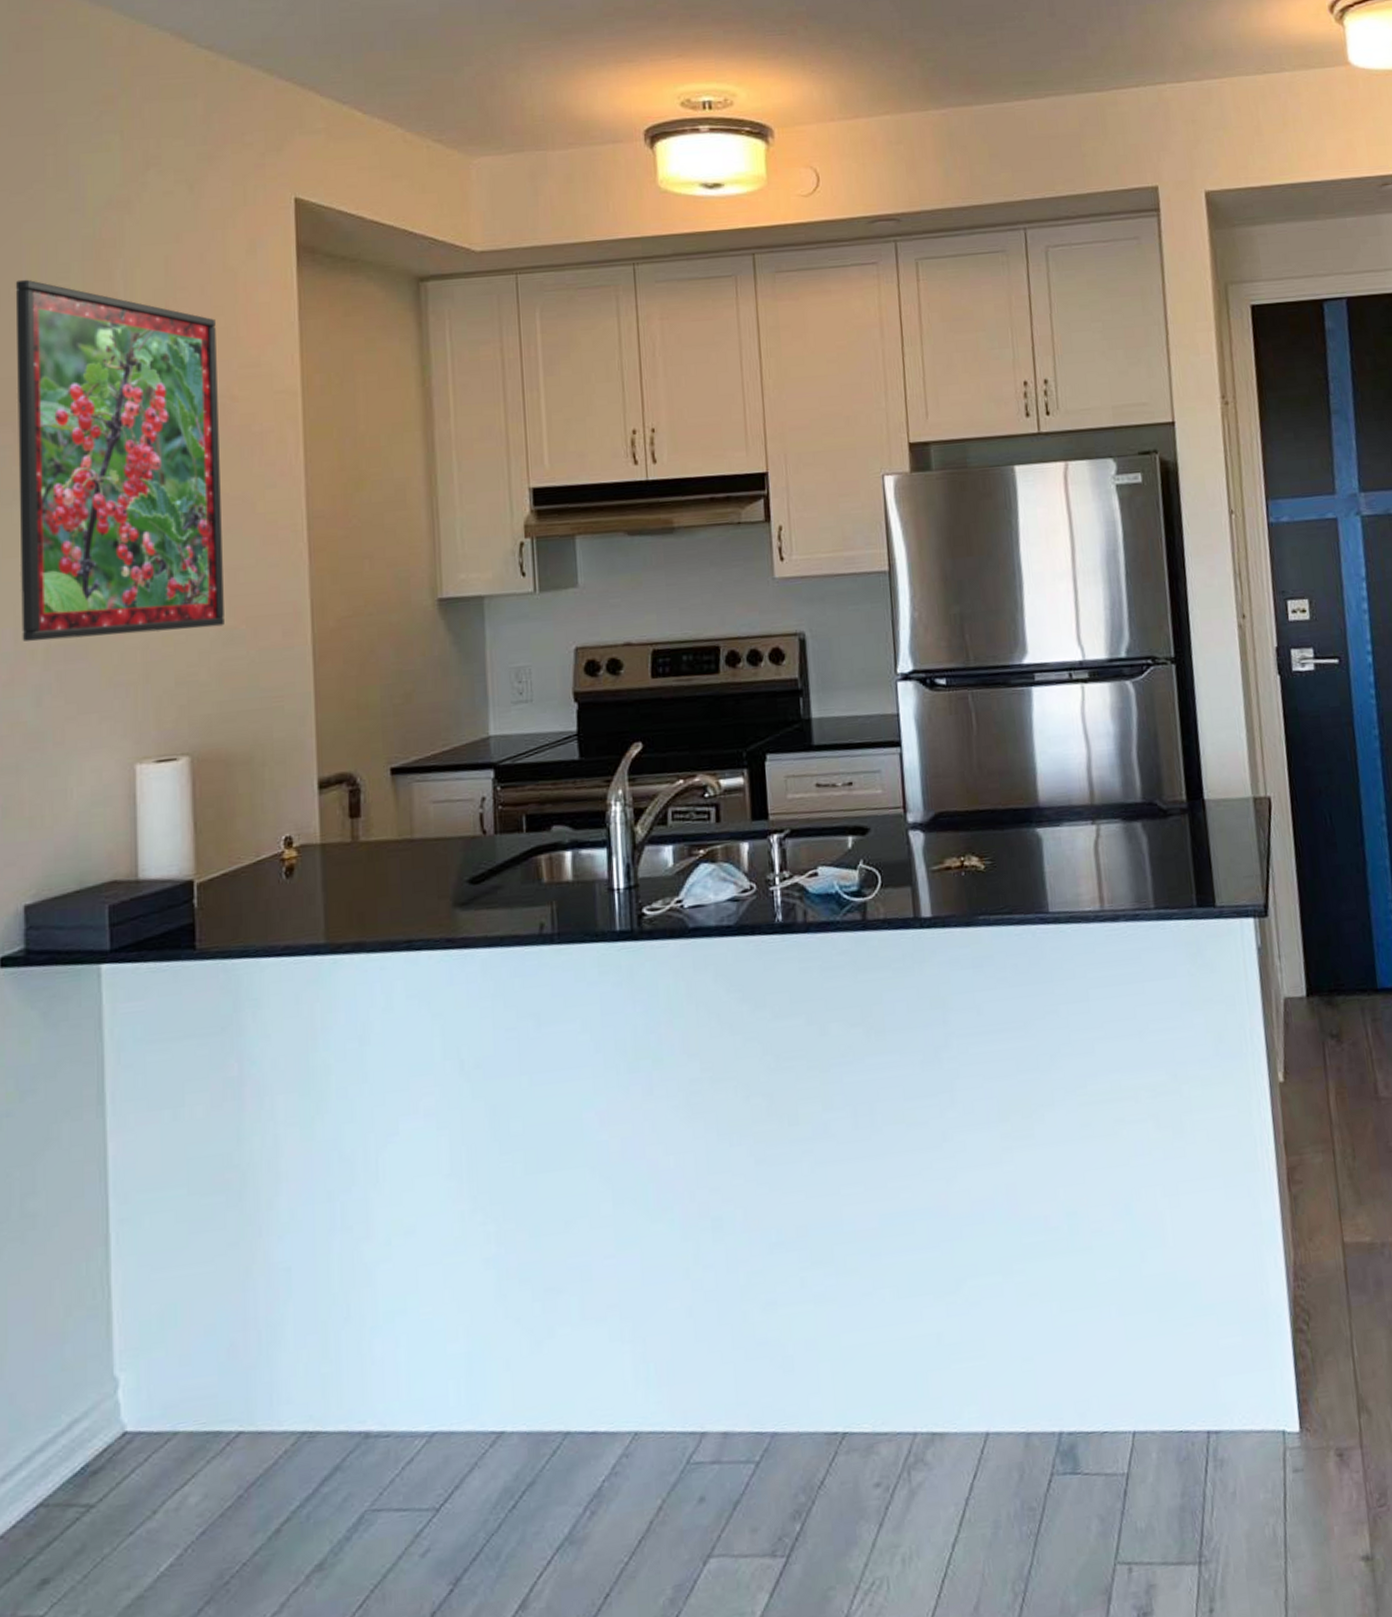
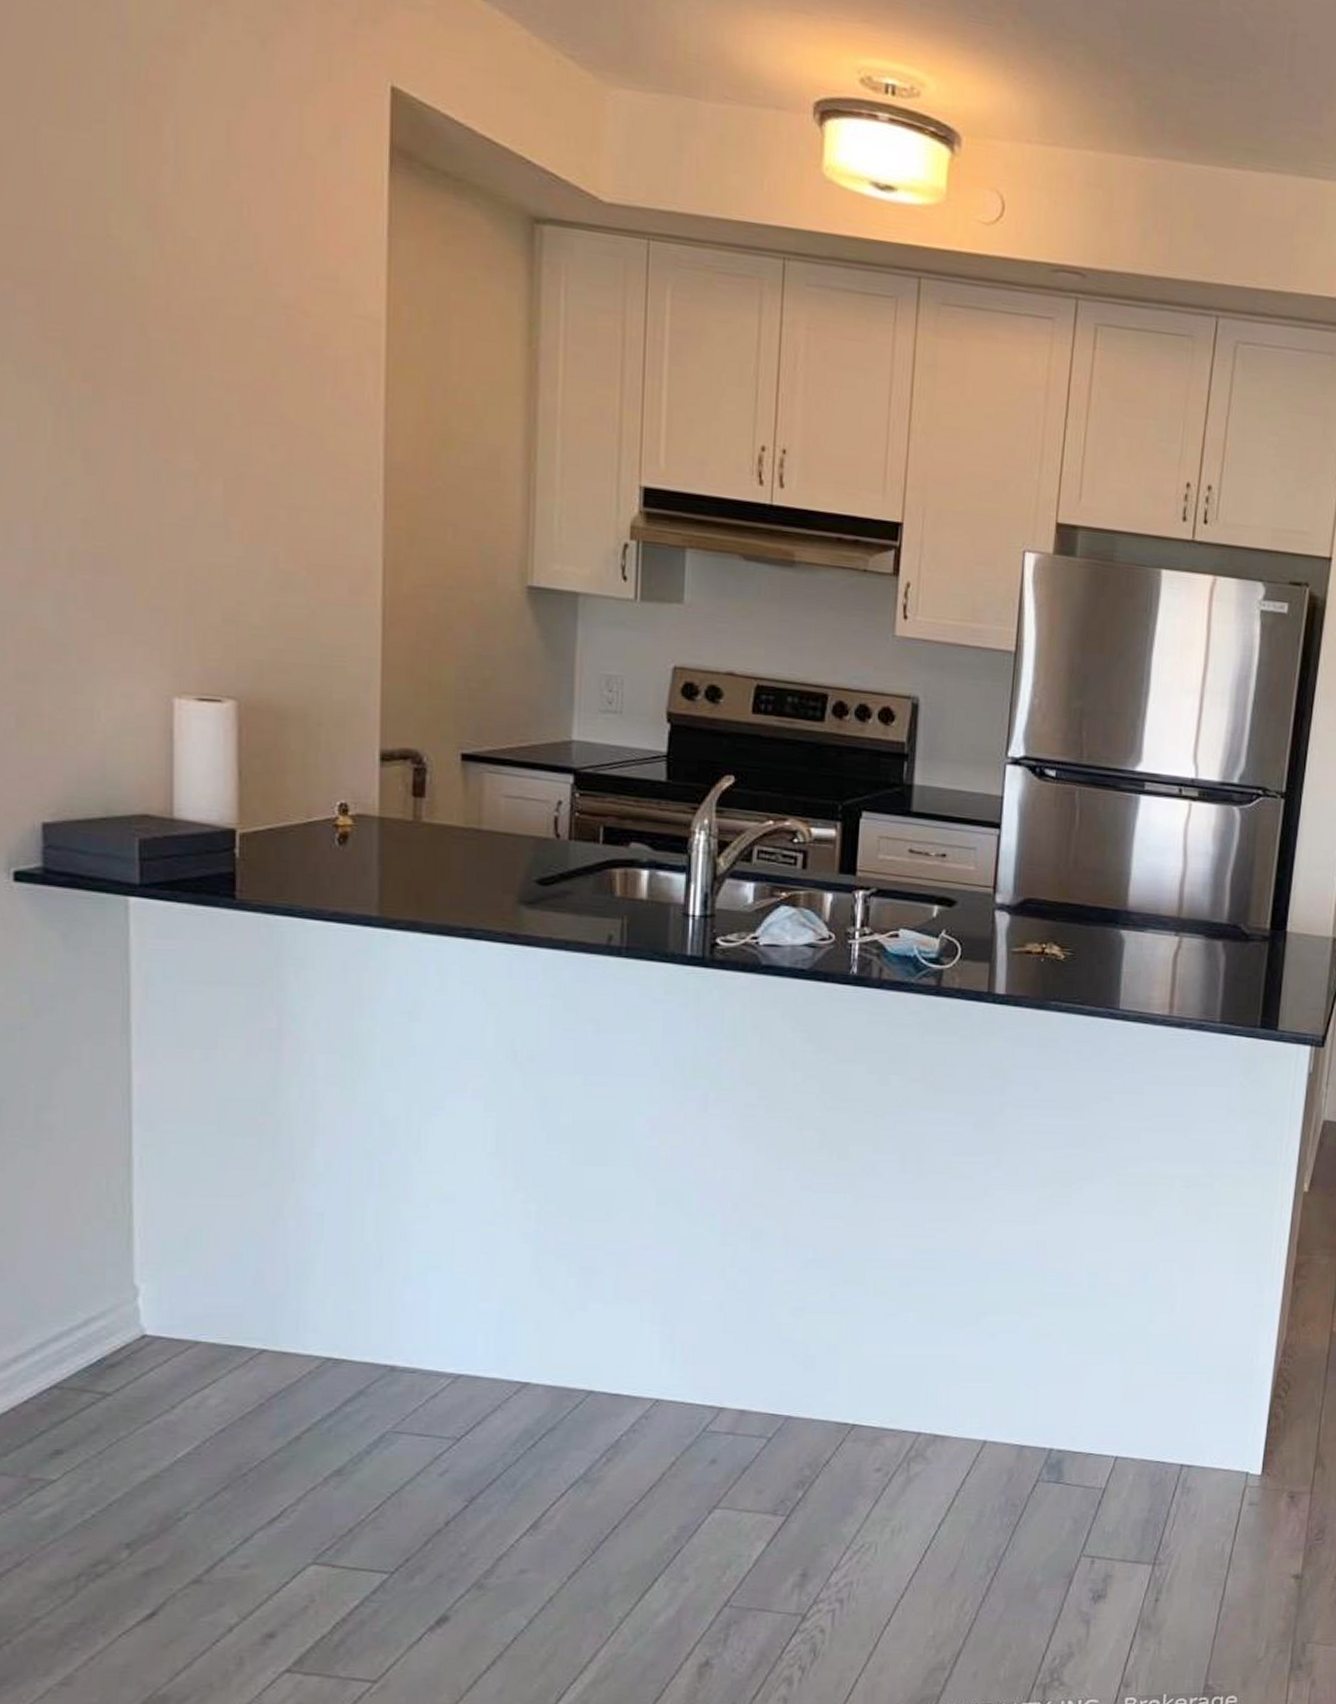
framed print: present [15,279,224,642] -> none [37,109,287,568]

